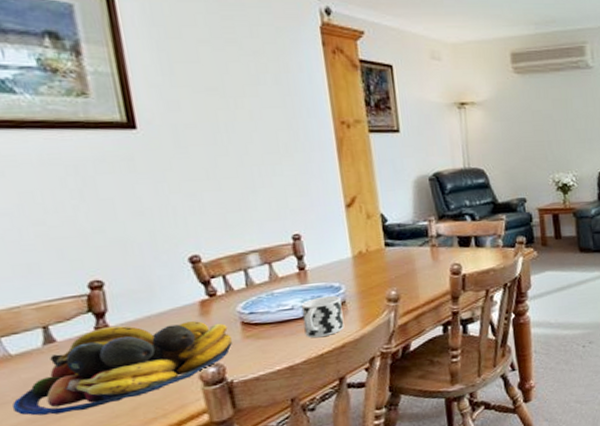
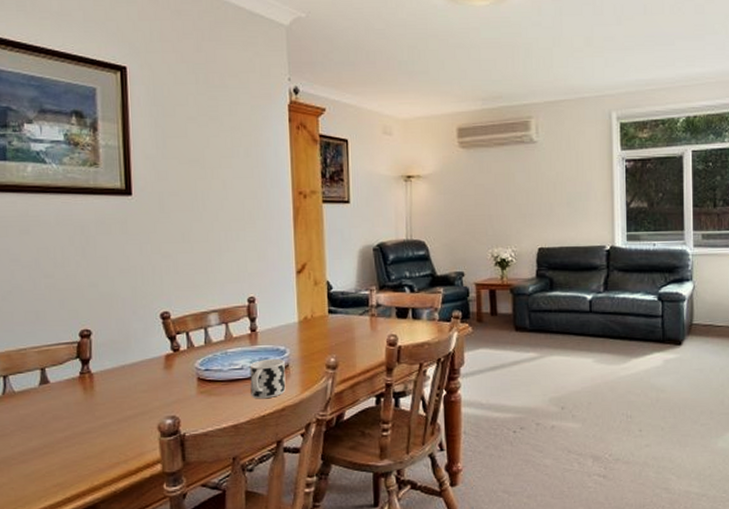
fruit bowl: present [13,321,233,416] -> none [10,373,189,450]

